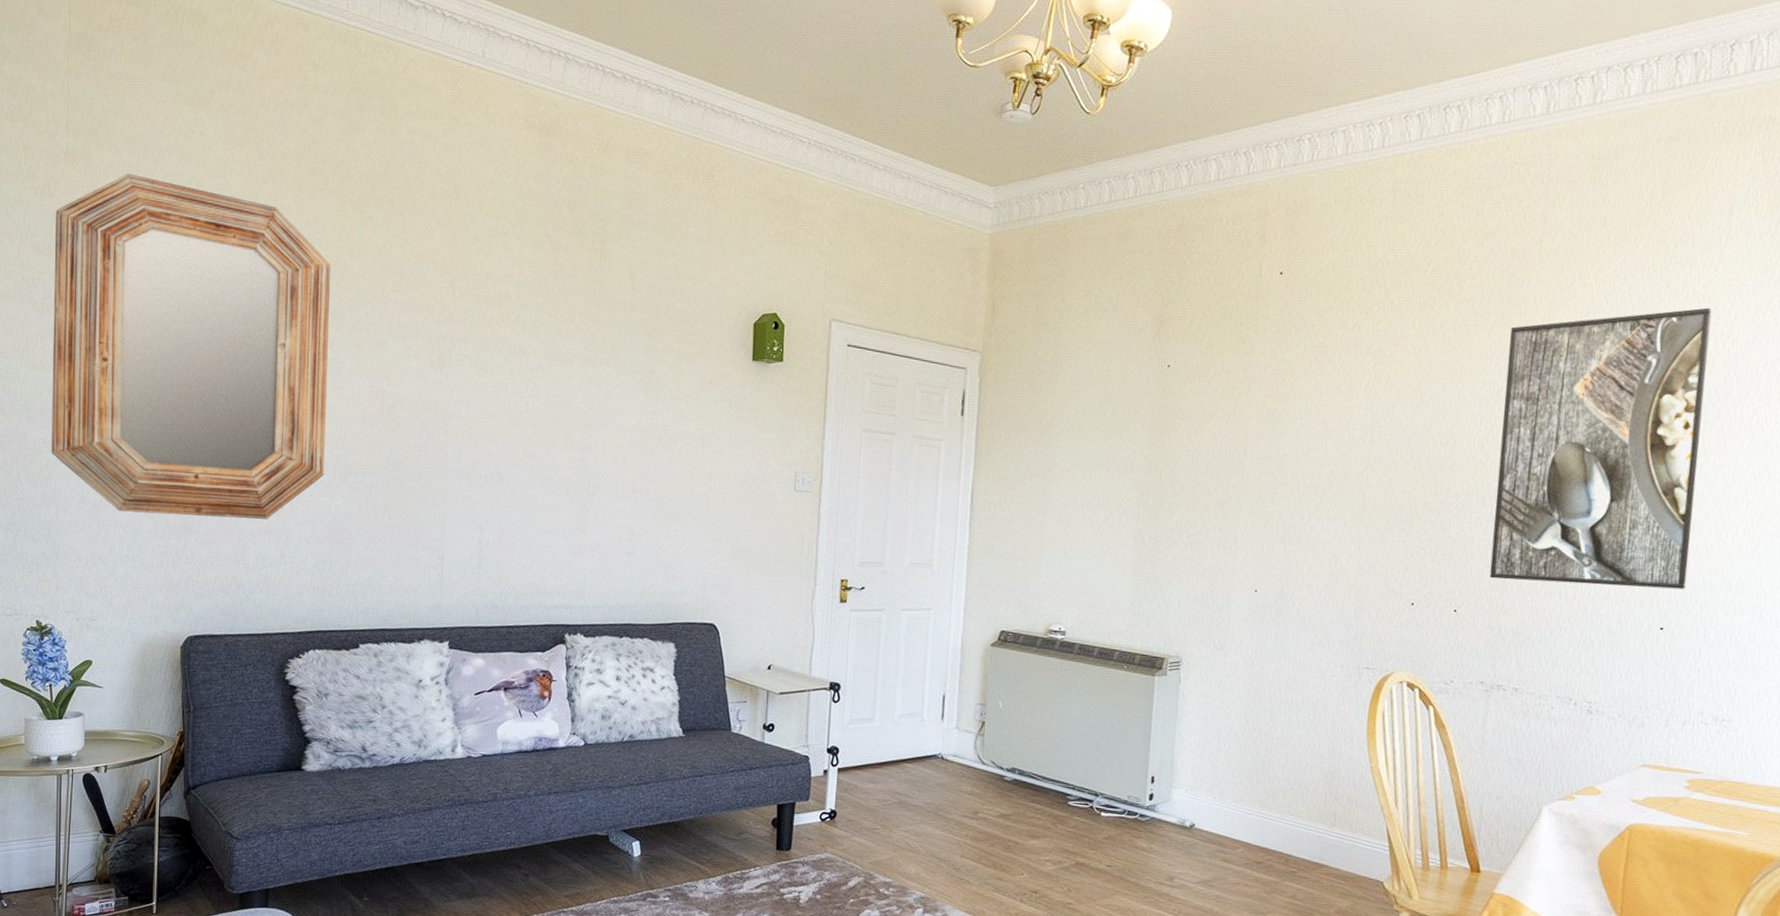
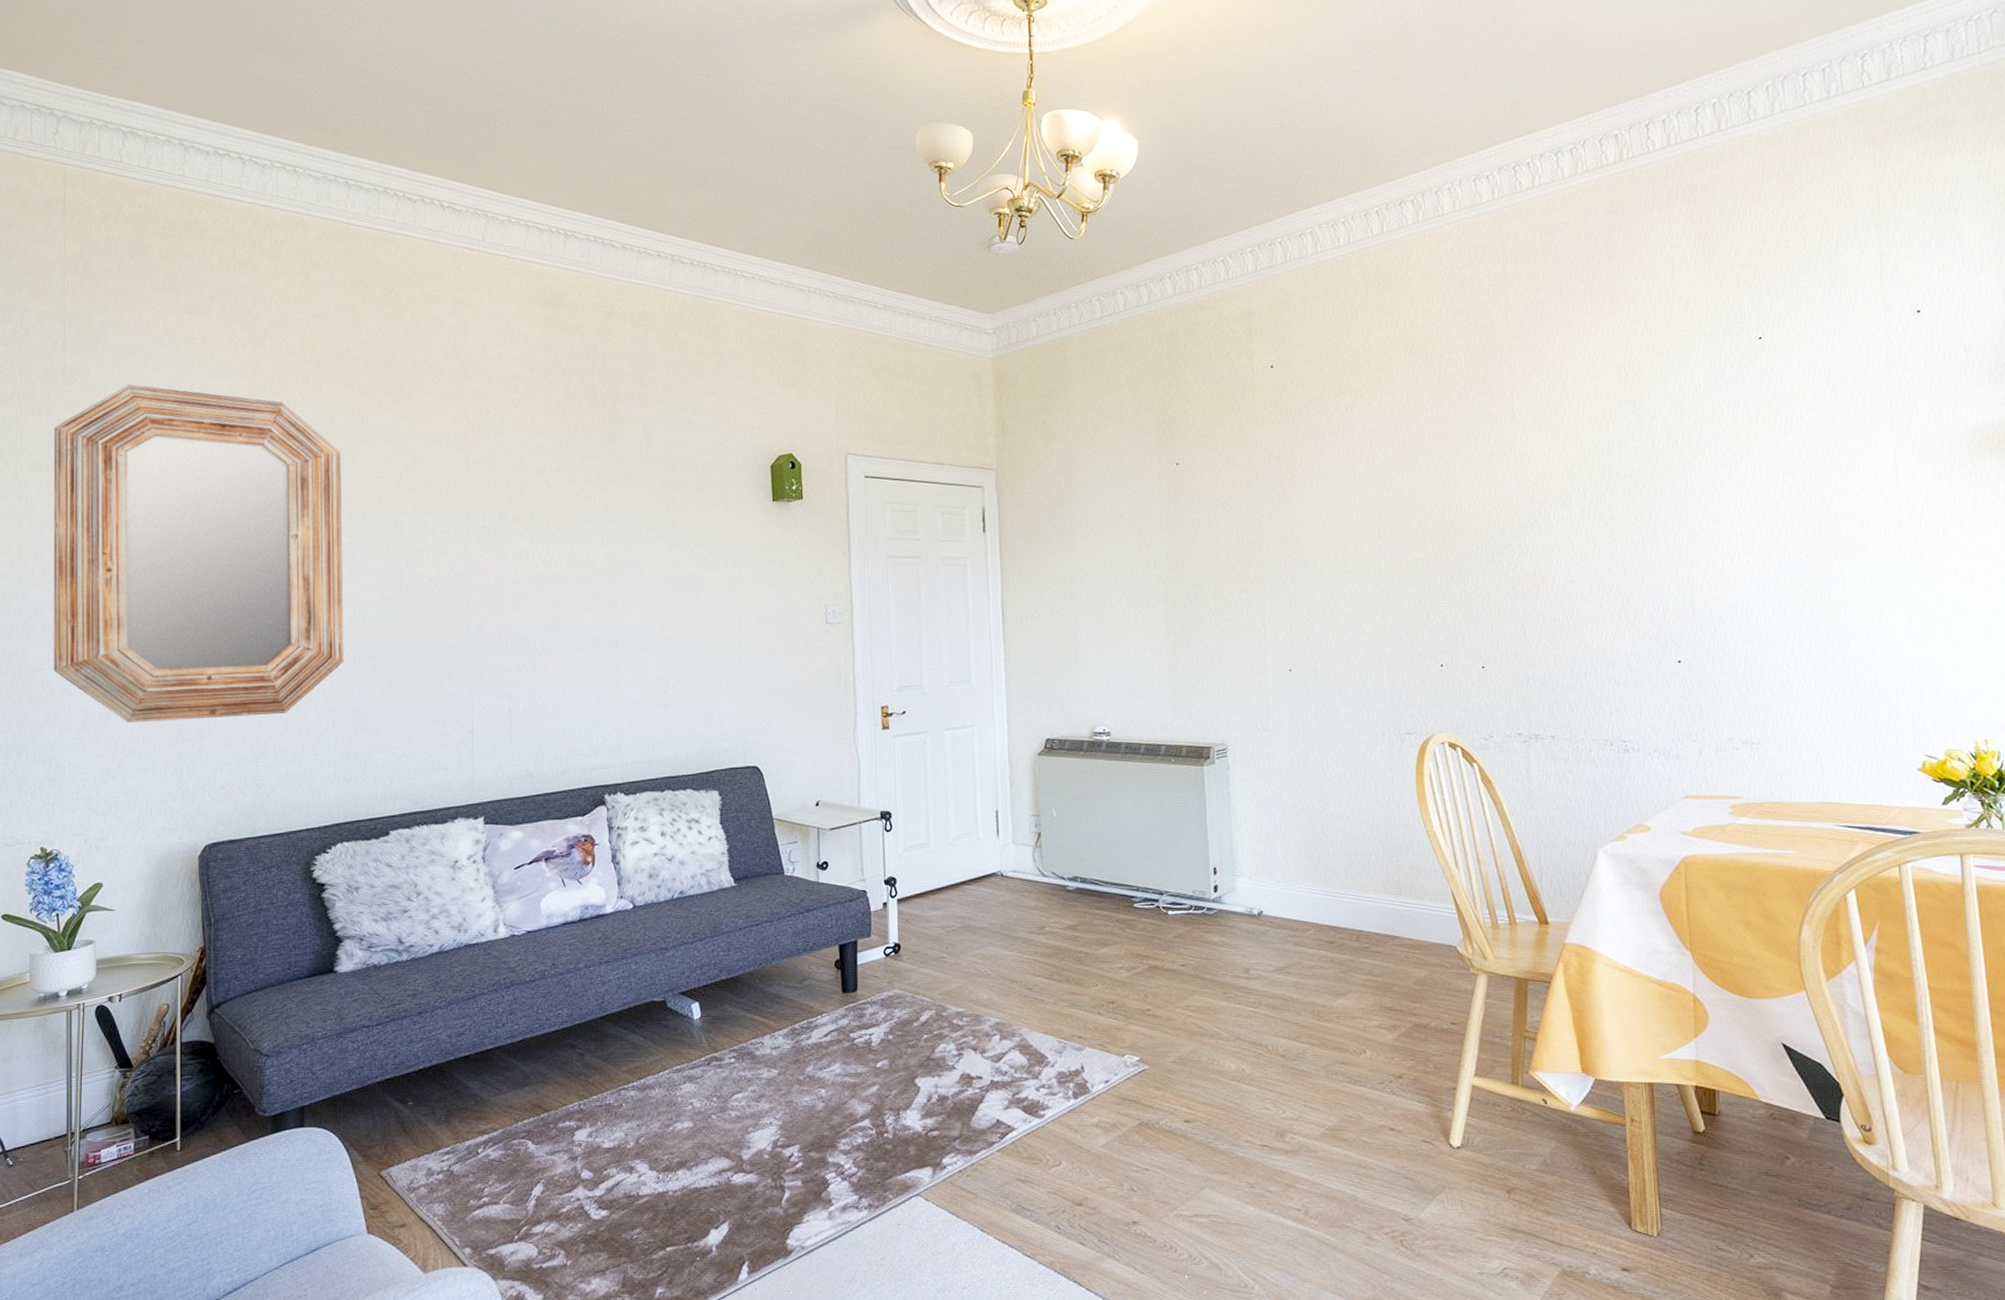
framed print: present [1489,307,1712,590] -> none [1492,358,1694,632]

